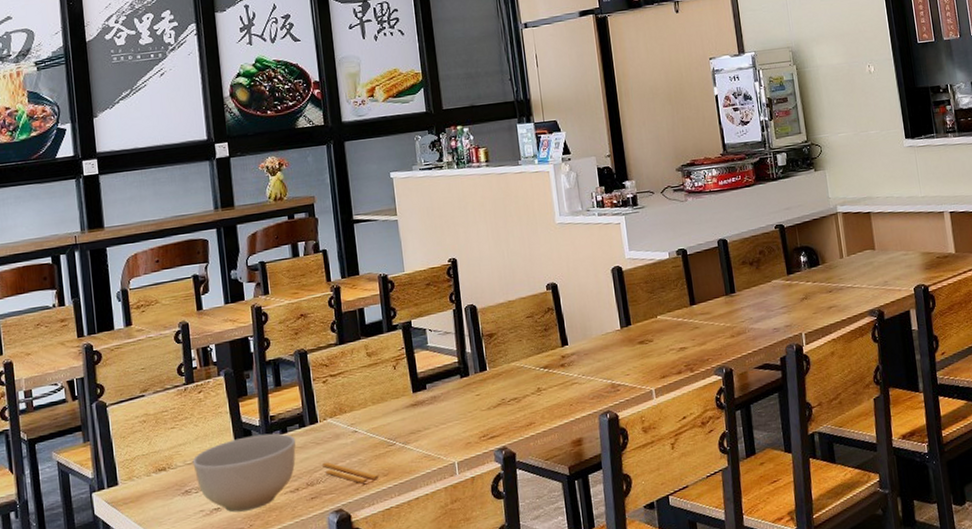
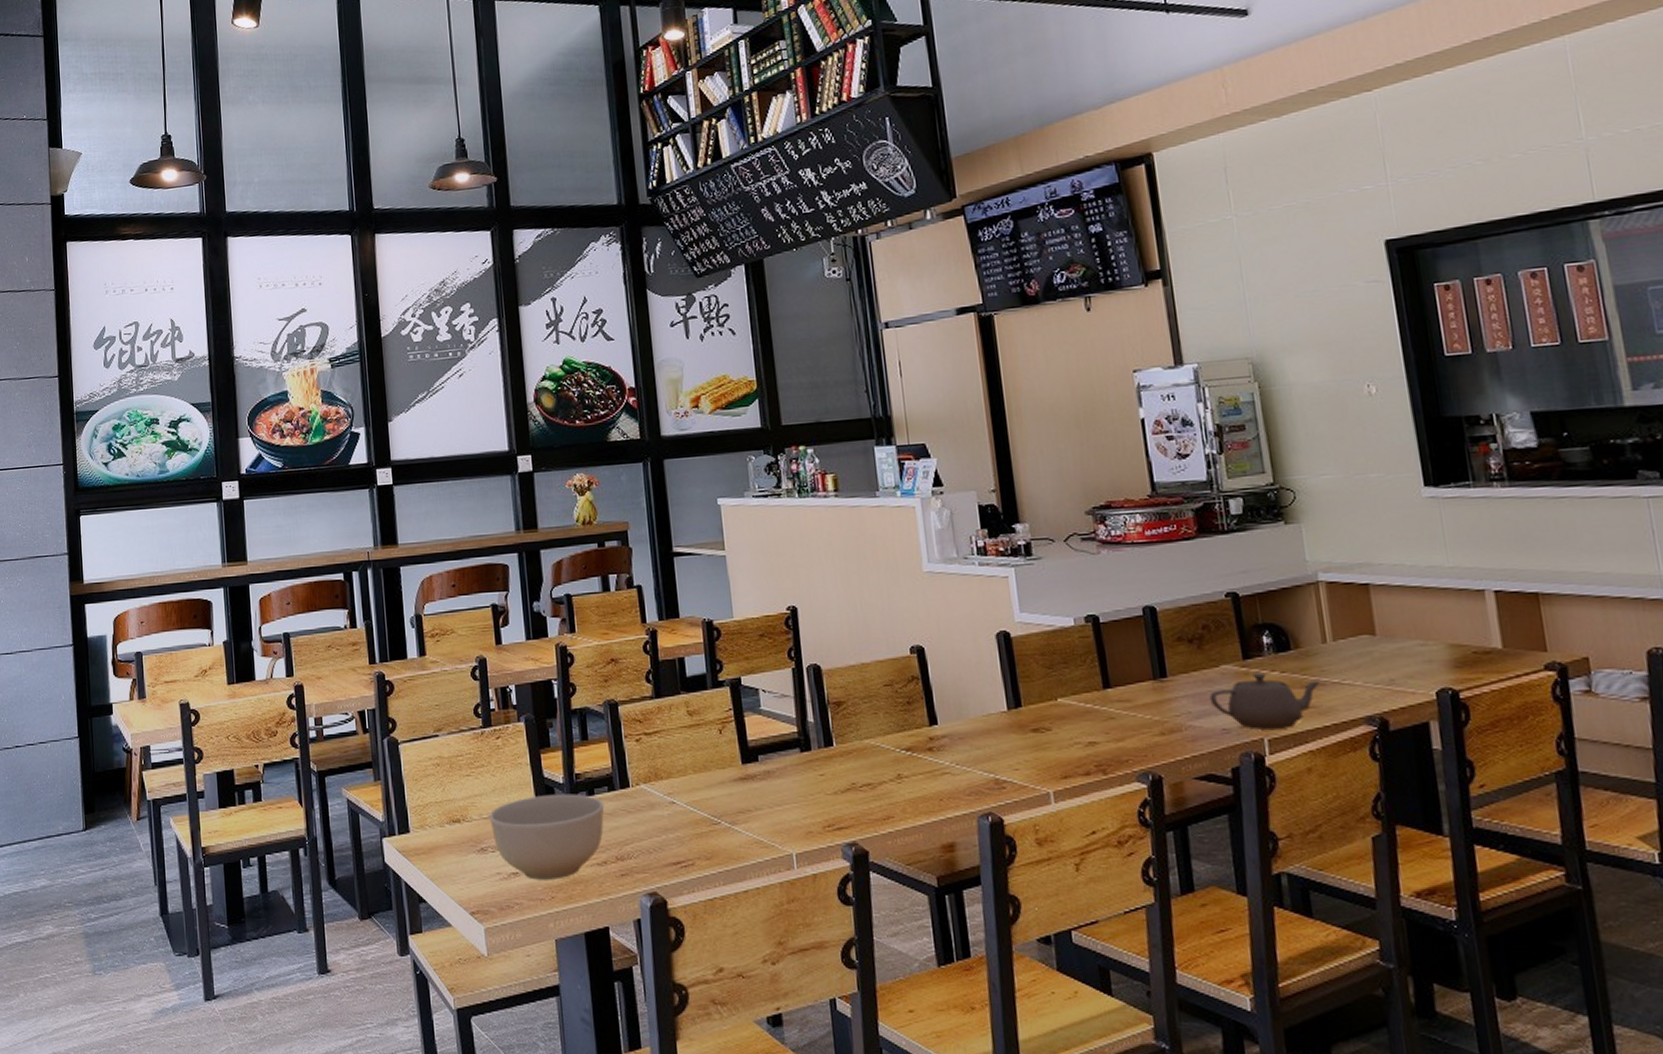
chopsticks: present [322,461,378,484] -> none [634,834,700,866]
teapot: none [764,283,840,327] -> present [1209,672,1322,730]

